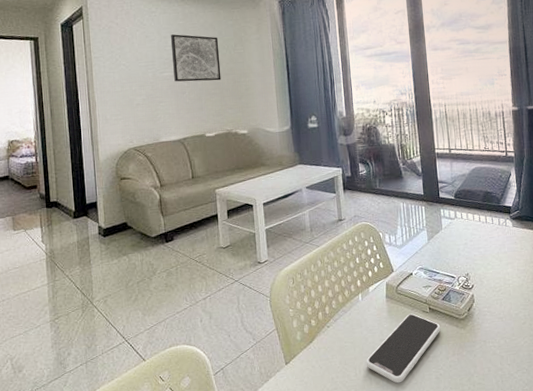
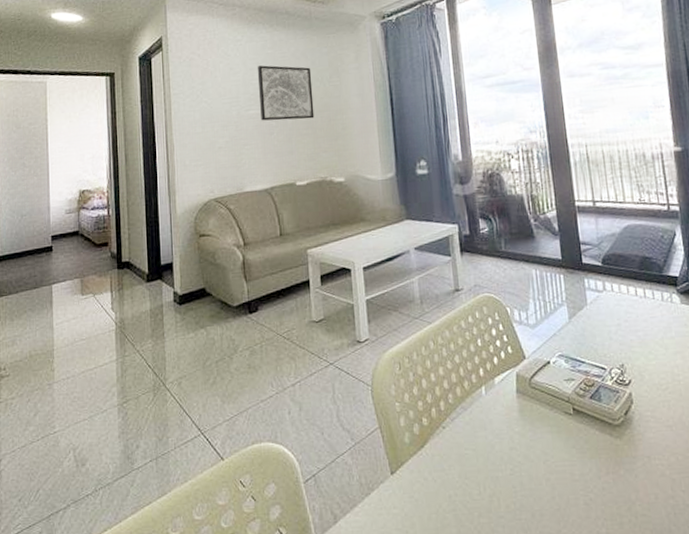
smartphone: present [365,313,441,384] -> none [492,415,590,508]

